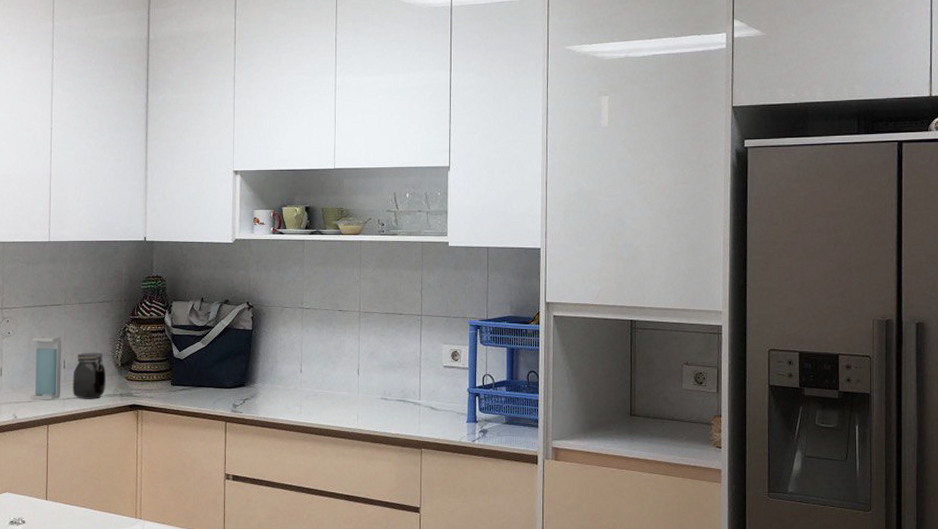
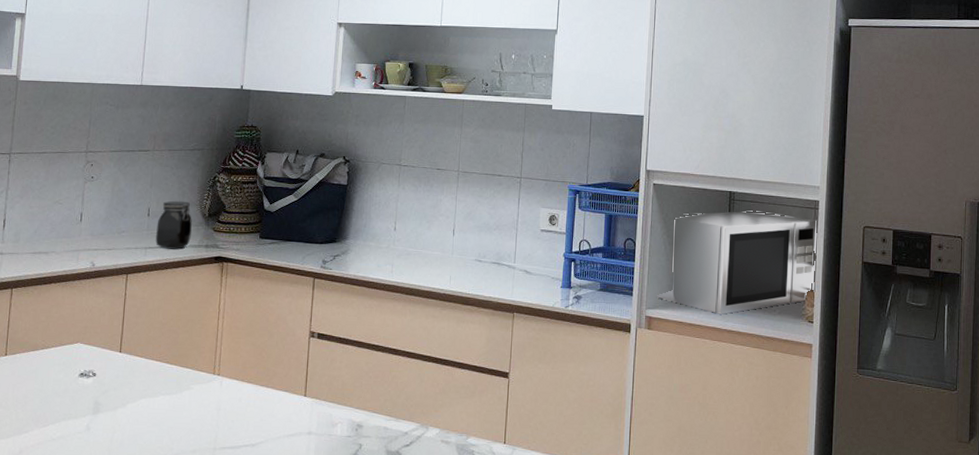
soap dispenser: present [30,336,62,400] -> none [110,182,148,249]
microwave: none [561,338,722,443] -> present [656,210,817,314]

